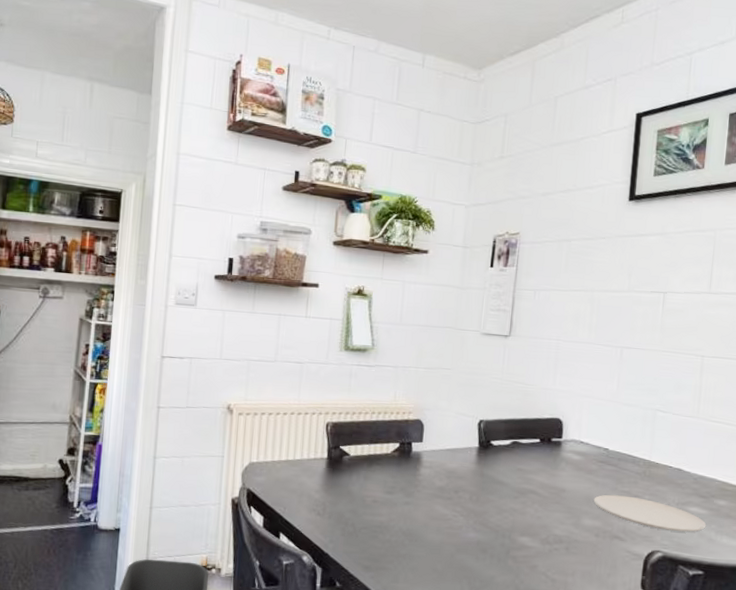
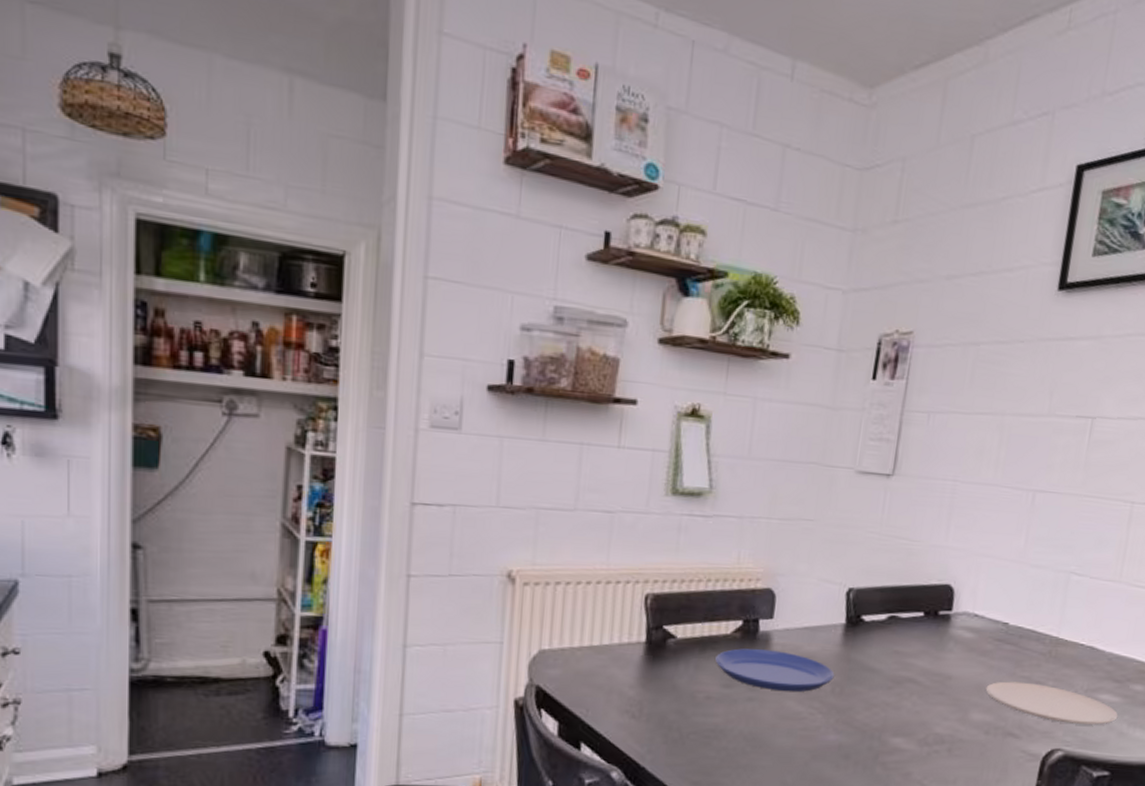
plate: none [379,464,472,499] -> present [715,648,835,692]

